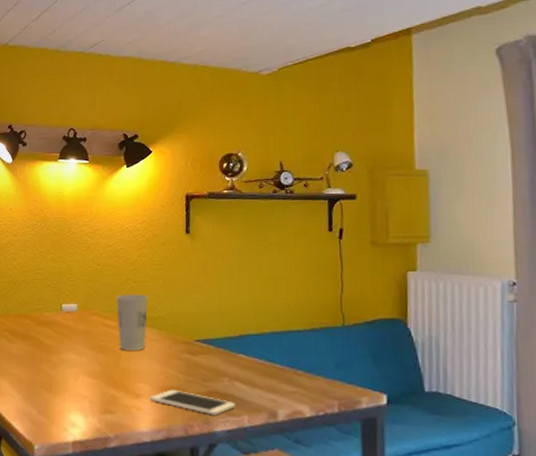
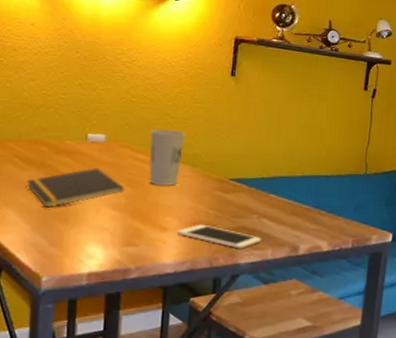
notepad: none [15,337,98,377] -> present [26,168,124,208]

